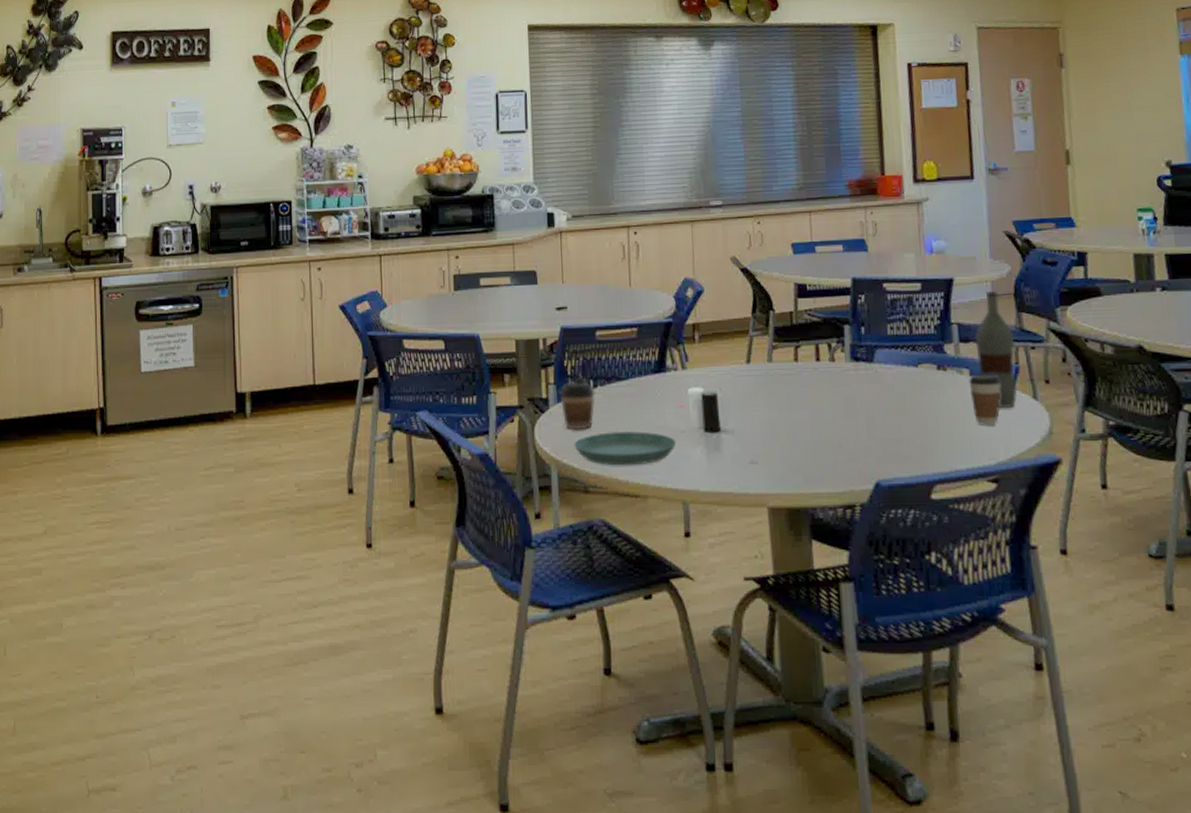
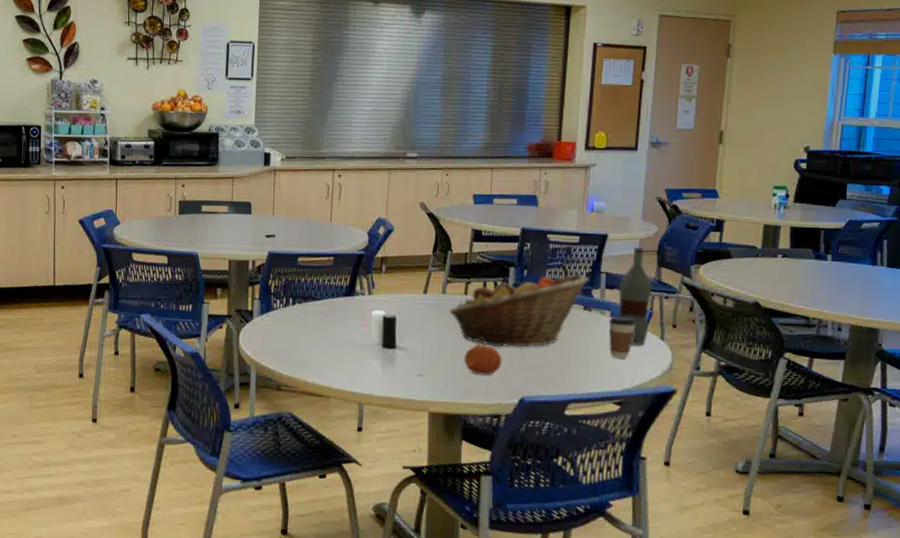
coffee cup: present [559,379,596,430] -> none [263,296,293,339]
saucer: present [574,430,677,466] -> none [271,342,358,371]
fruit basket: none [779,327,938,421] -> present [449,274,588,347]
apple: none [802,411,848,457] -> present [464,337,502,375]

